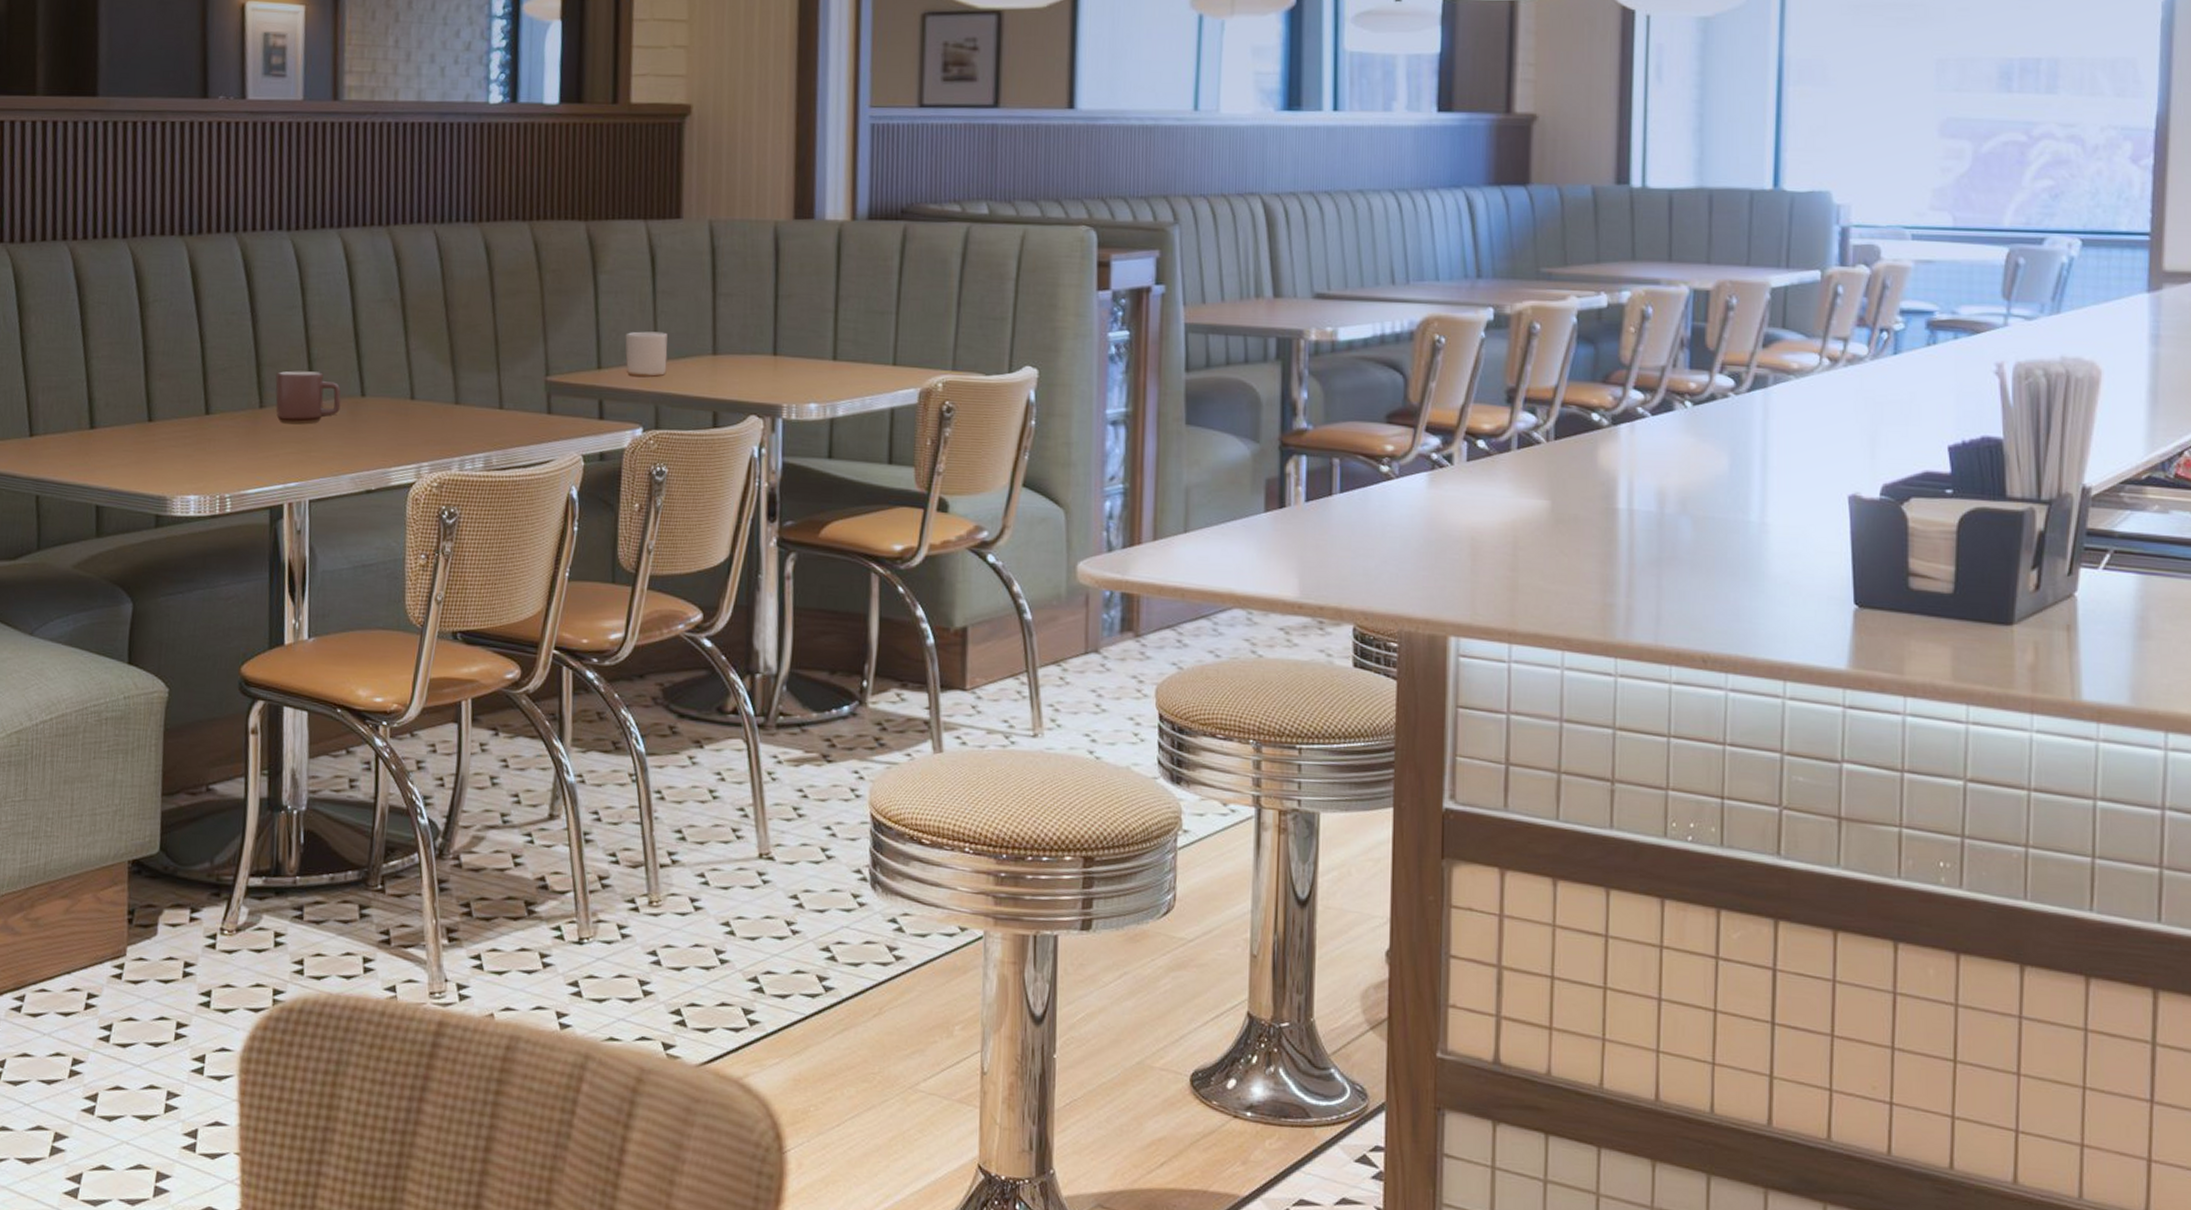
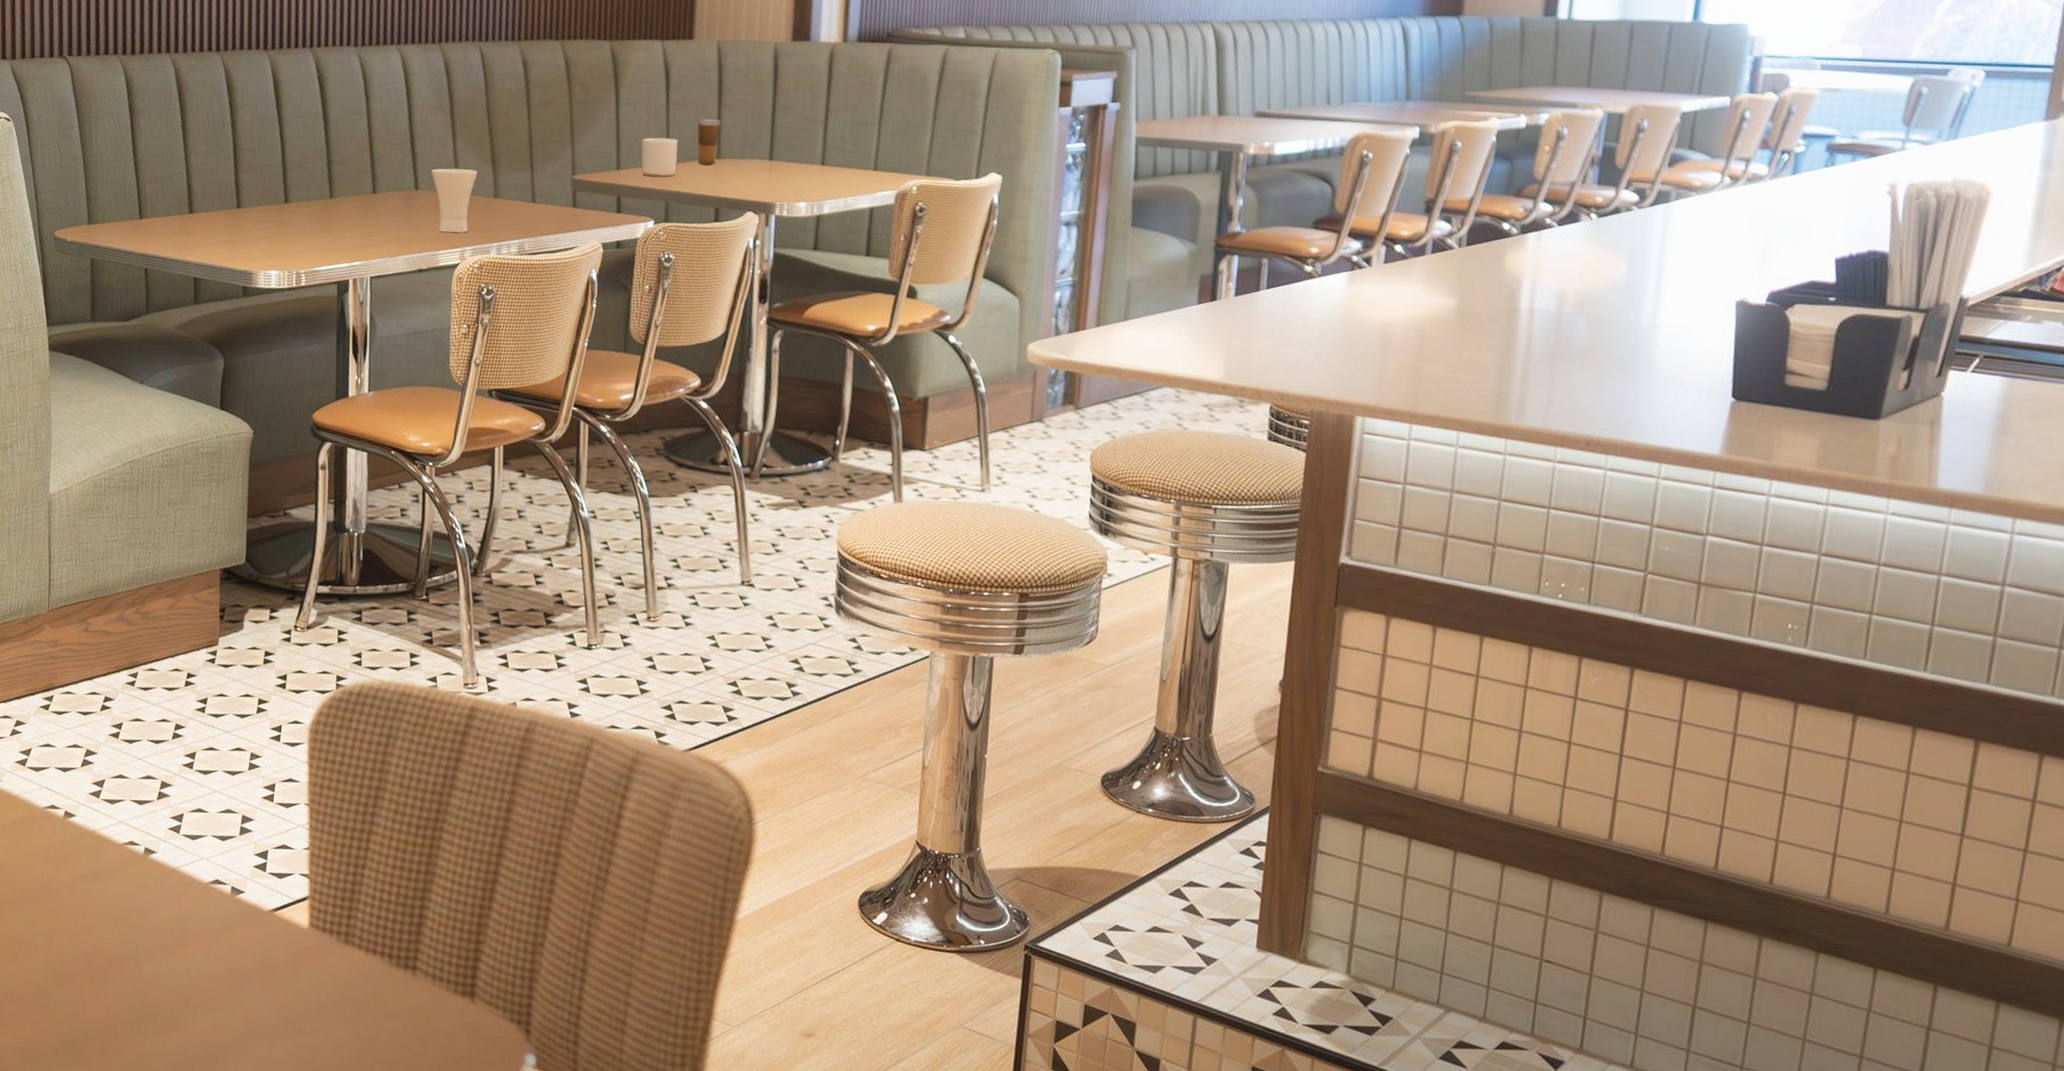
mug: present [275,370,341,425] -> none [343,167,398,213]
cup: none [379,370,435,447] -> present [430,168,478,233]
beverage cup: none [689,309,716,364] -> present [697,119,721,167]

